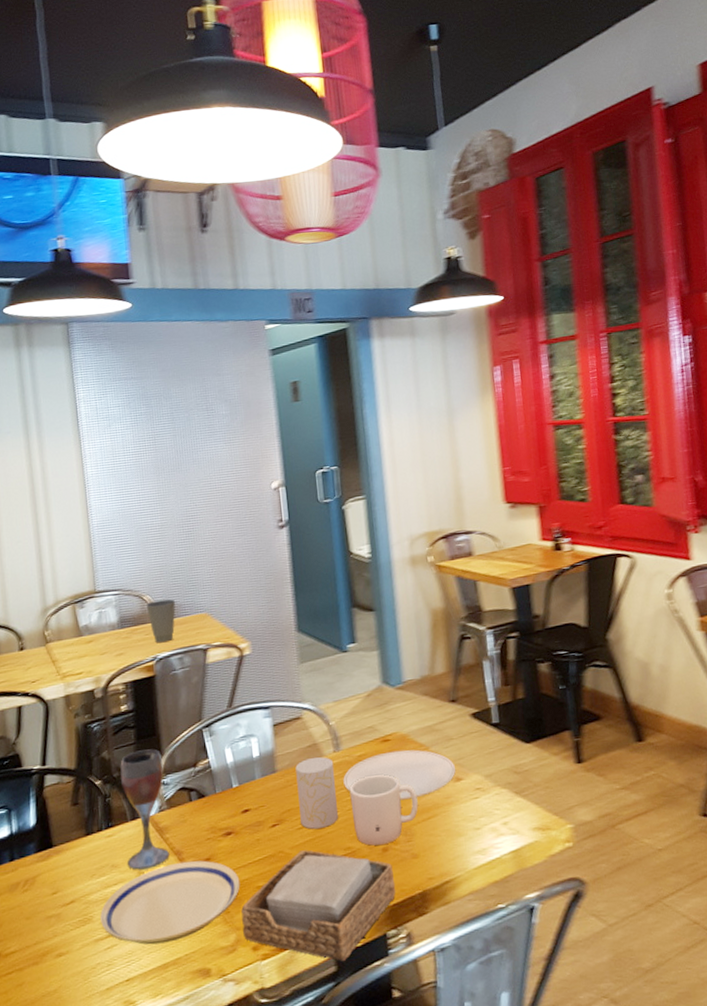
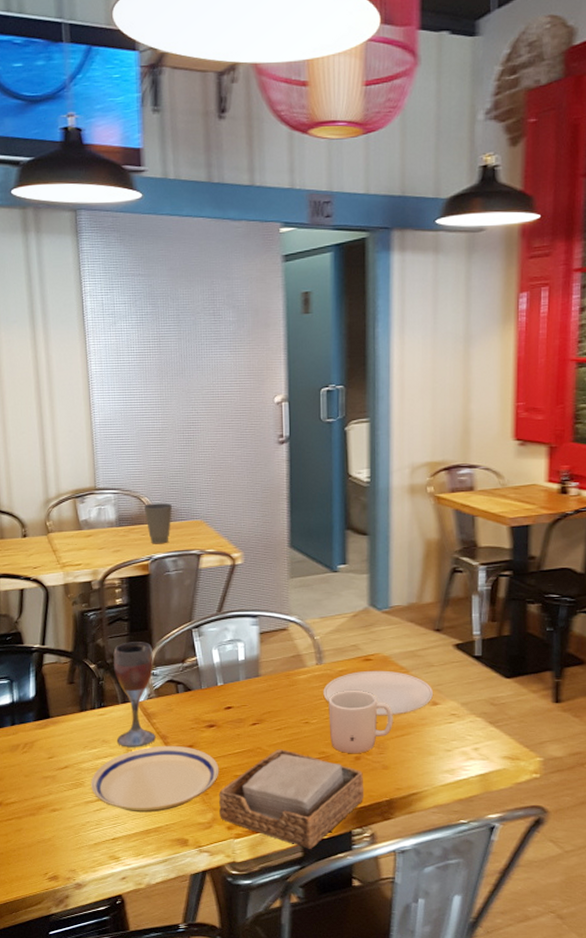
cup: present [295,756,338,829] -> none [278,667,316,731]

